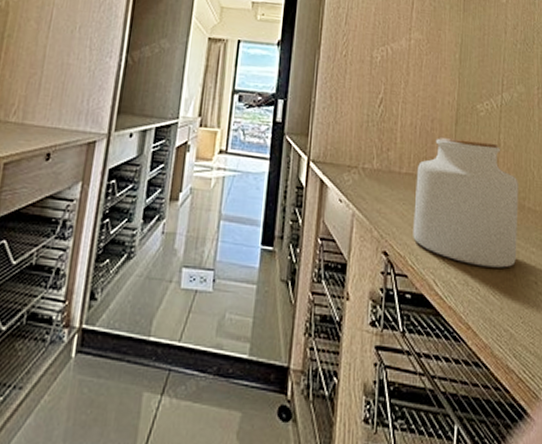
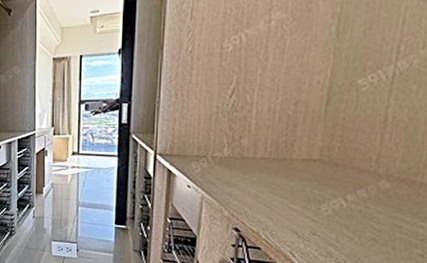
jar: present [413,136,518,268] -> none [268,118,410,242]

